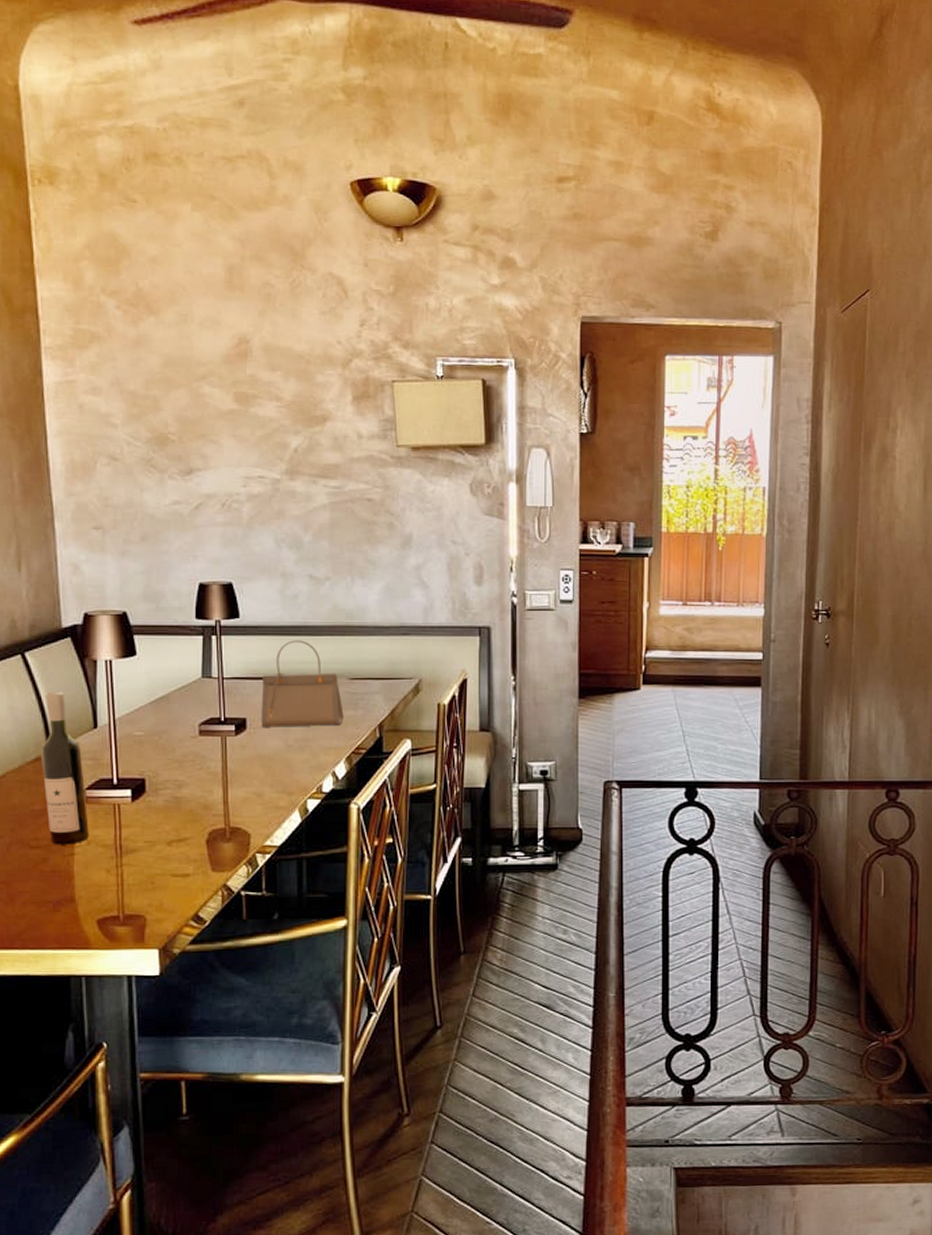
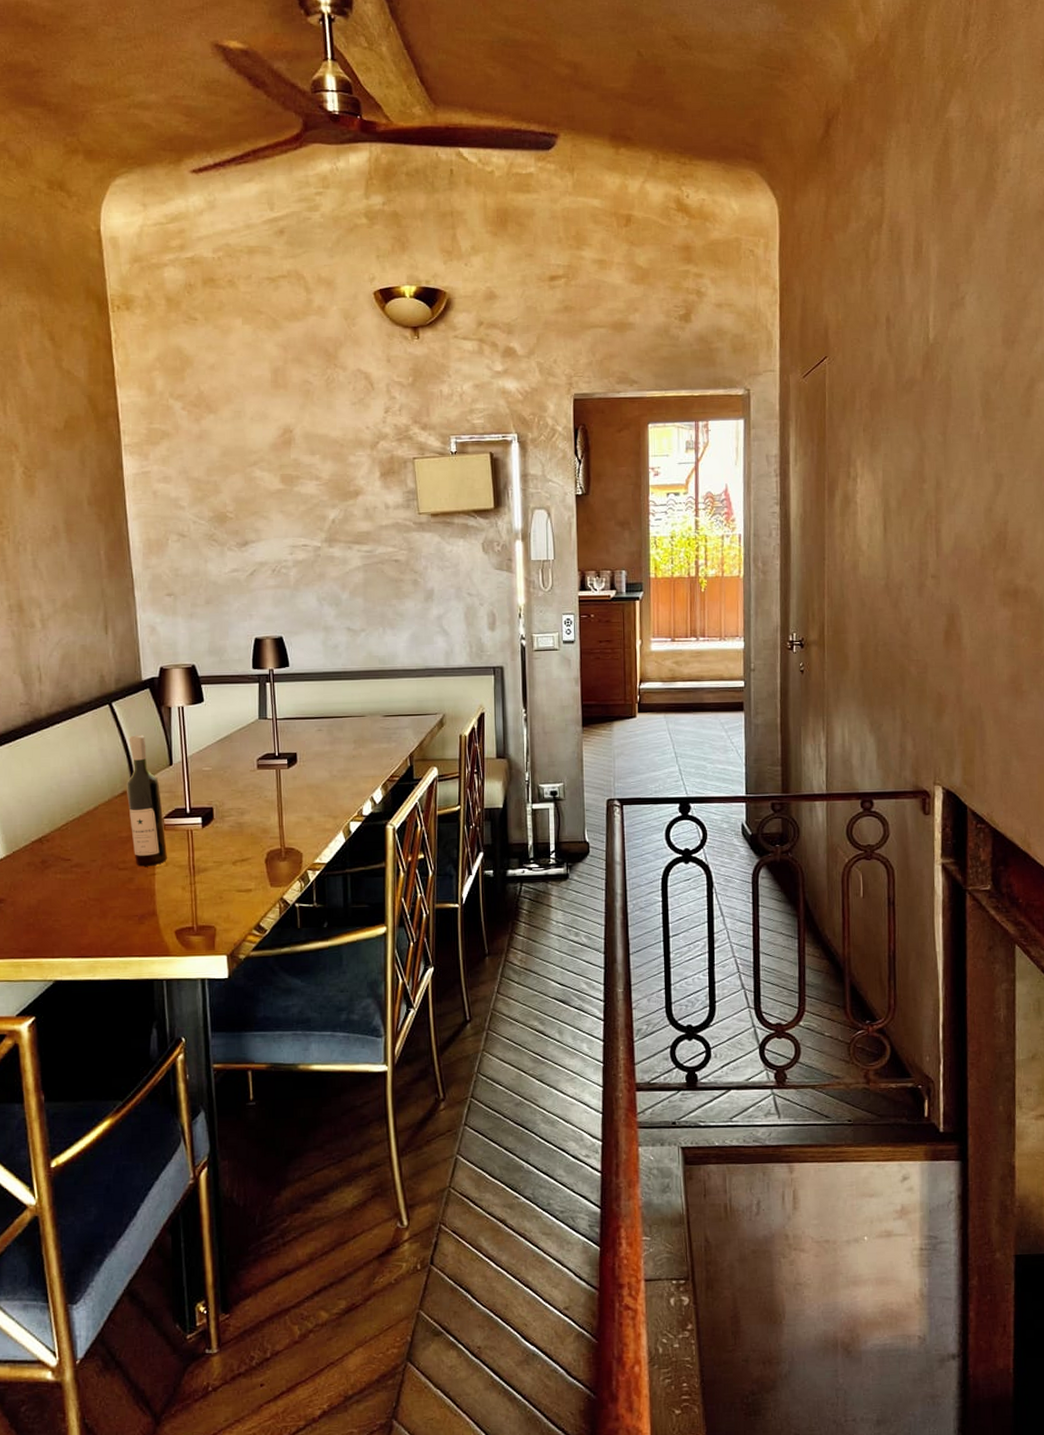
handbag: present [261,640,344,727] -> none [309,684,379,760]

